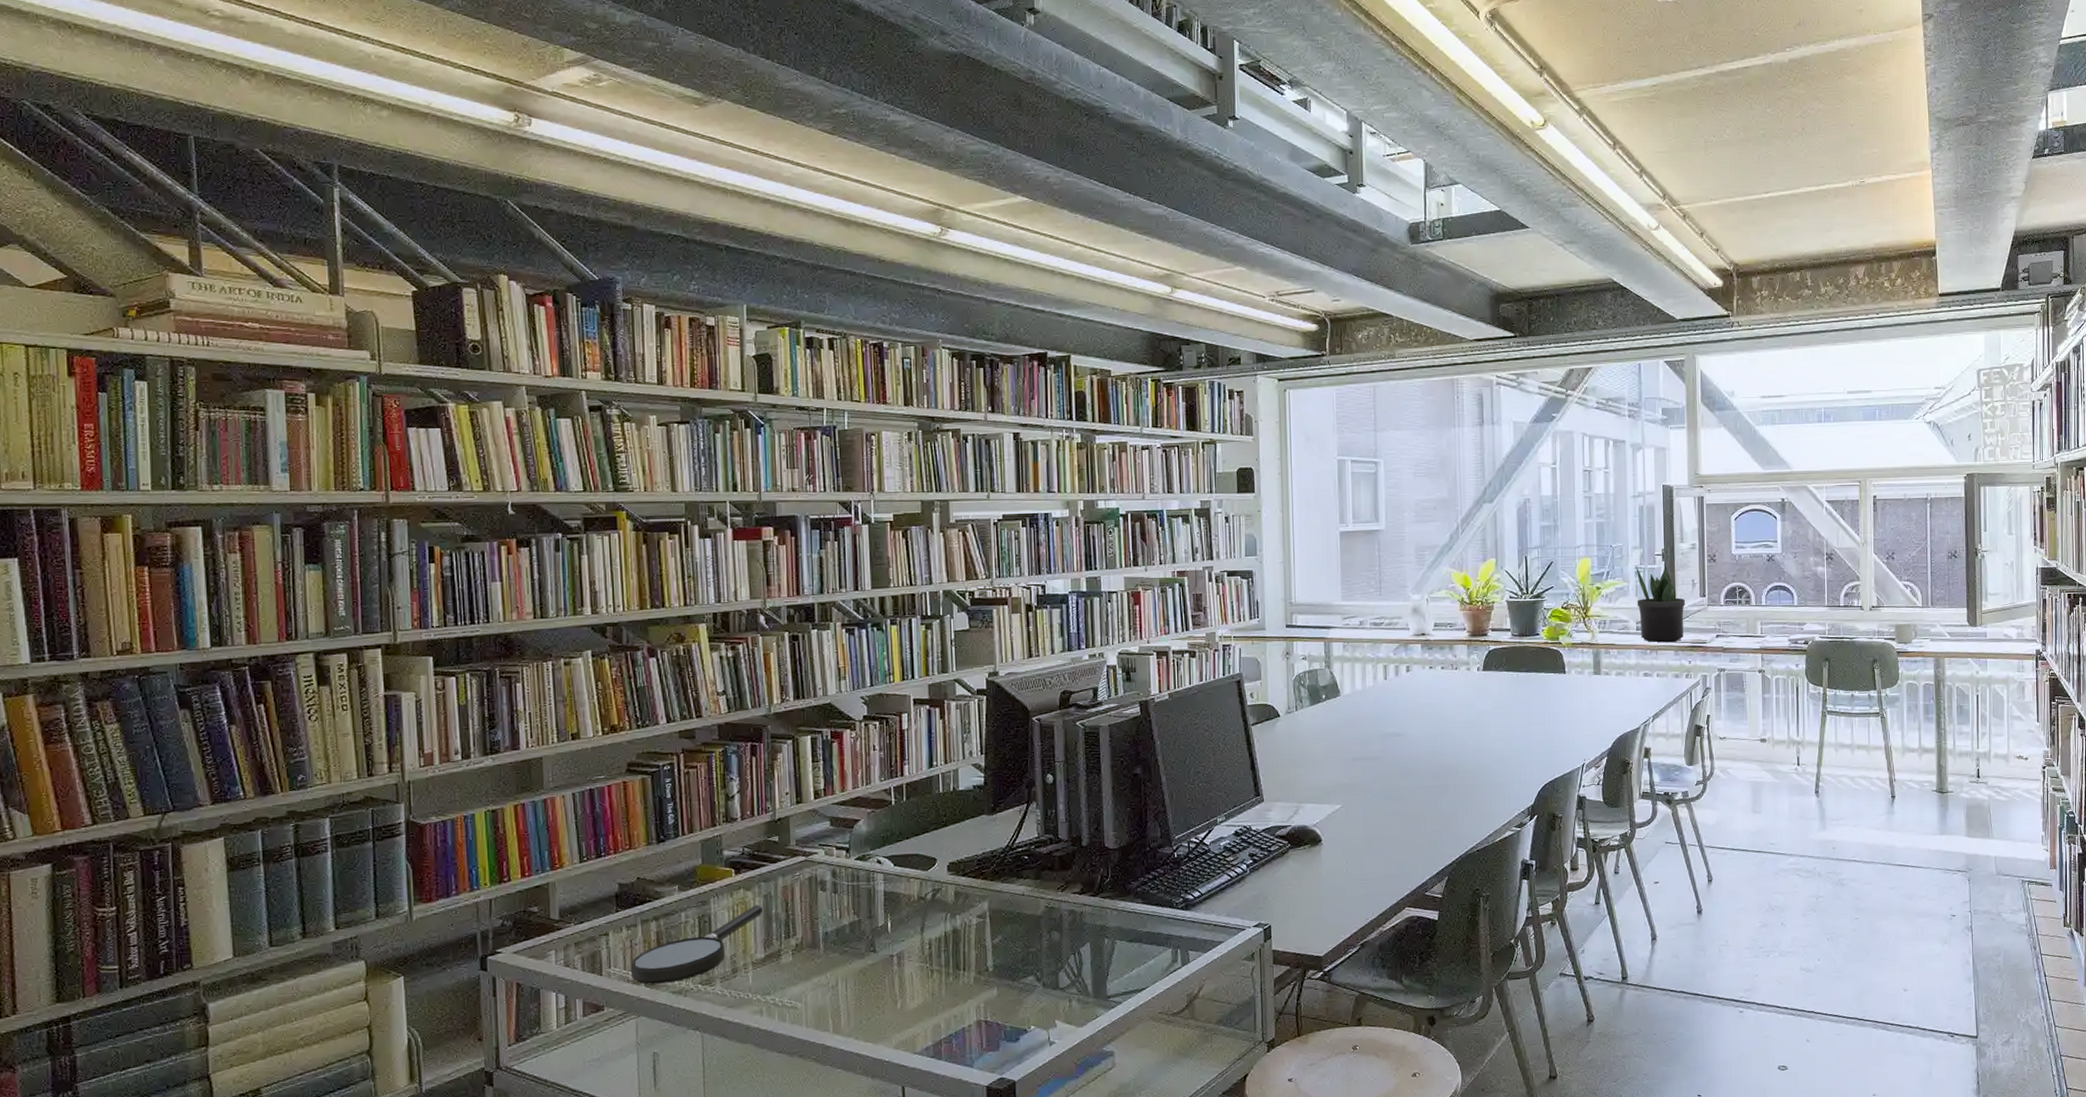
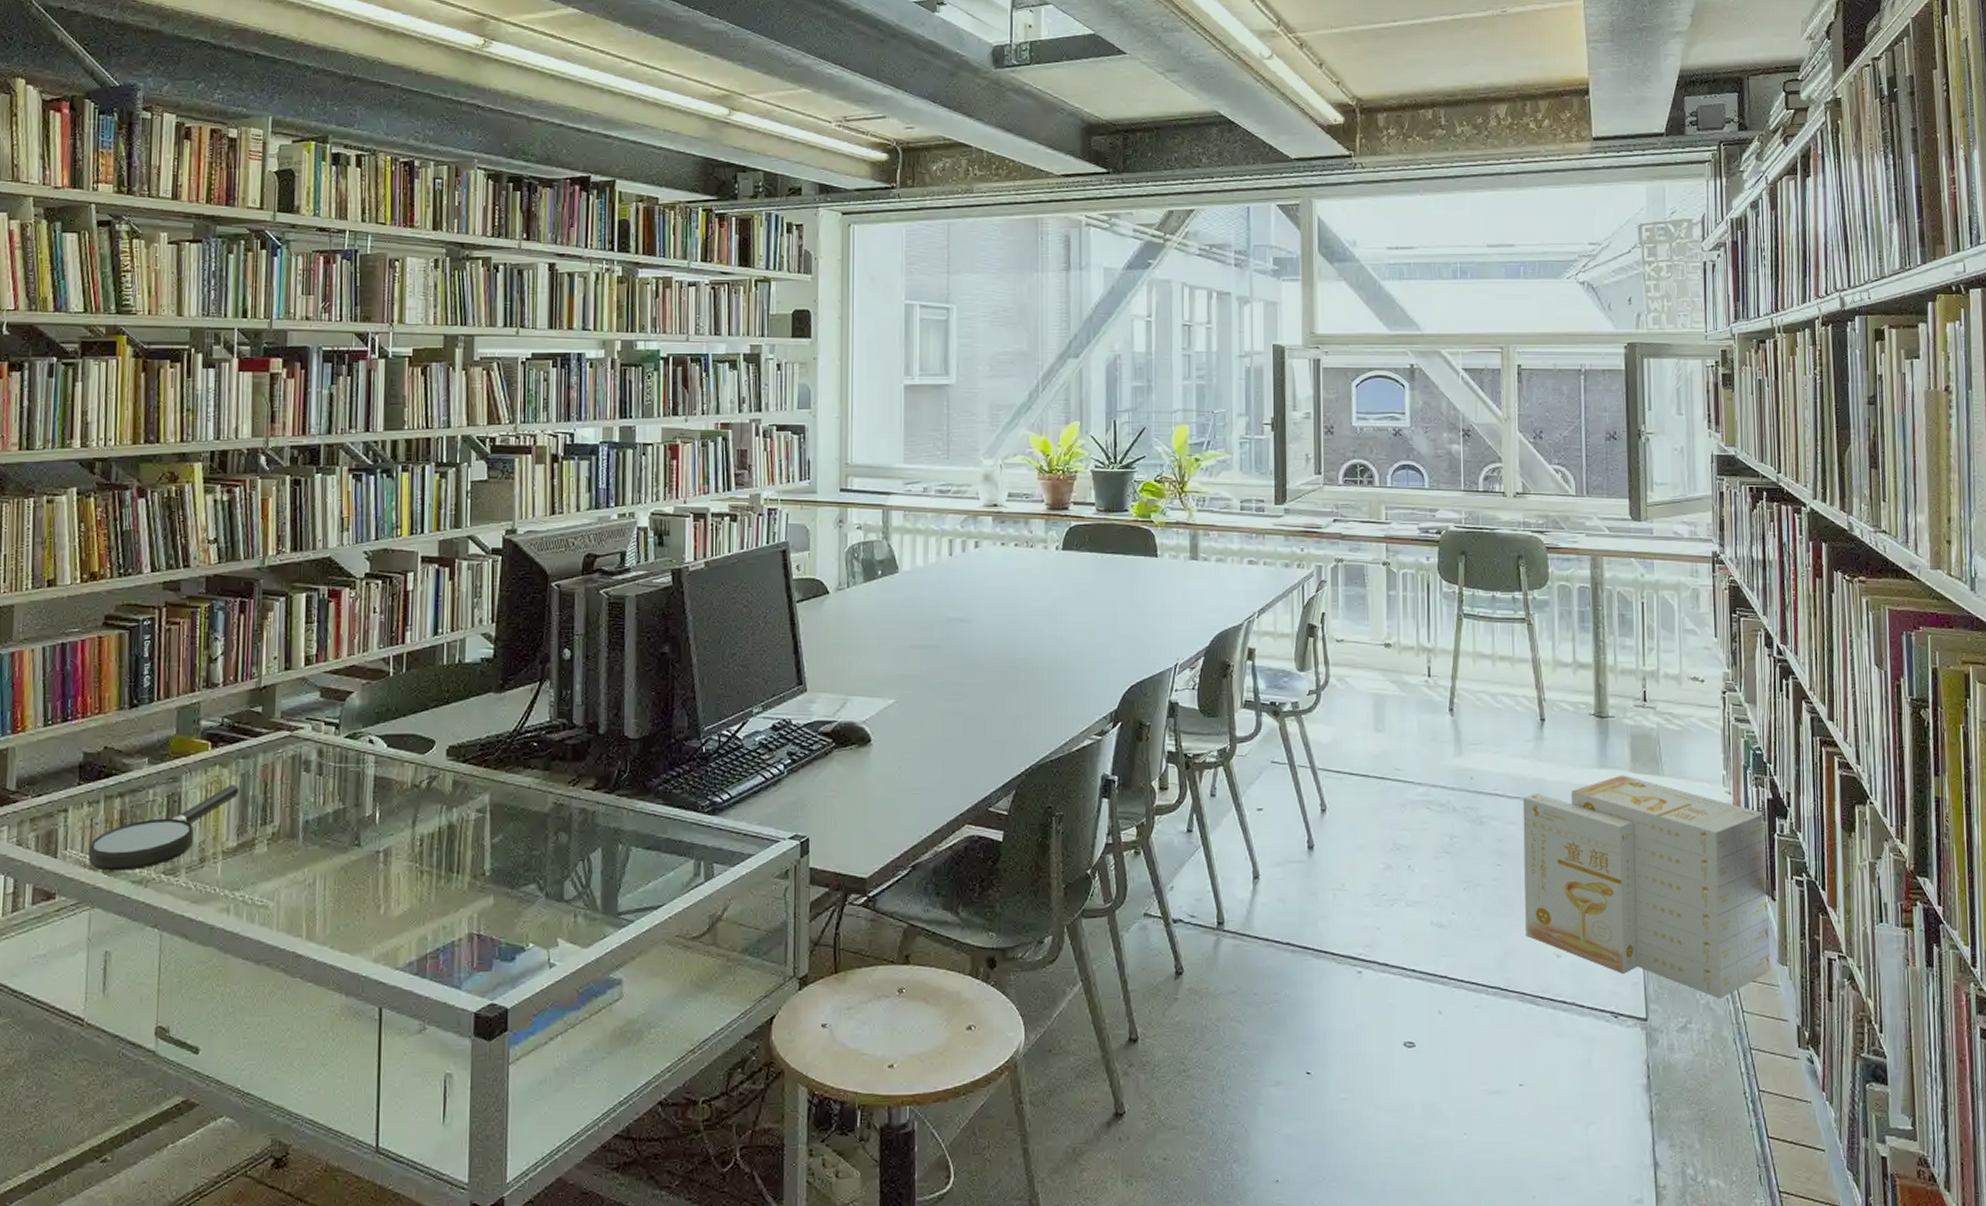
planter: present [1636,566,1685,642] -> none [1241,436,1297,524]
product box: none [1876,839,2078,1017] -> present [1522,775,1770,999]
mug: present [1895,624,1918,644] -> none [1544,515,1571,538]

